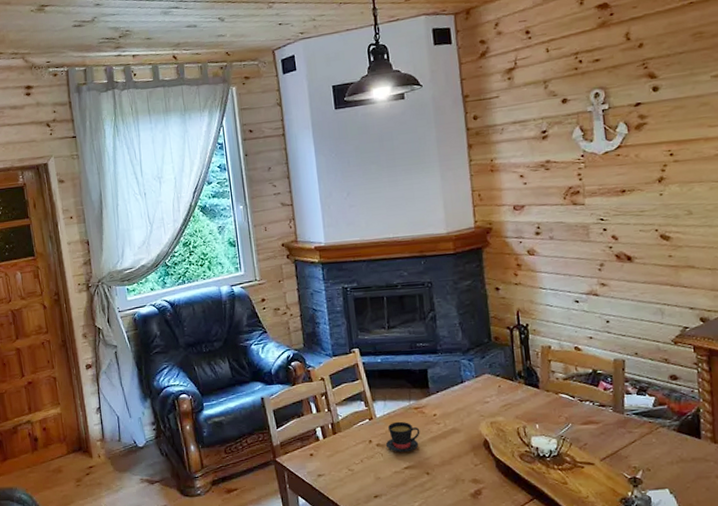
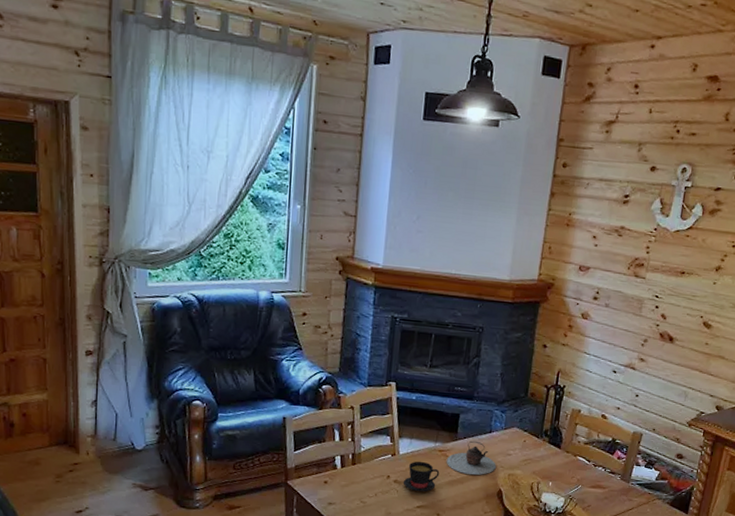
teapot: none [423,393,476,428] -> present [446,440,496,475]

